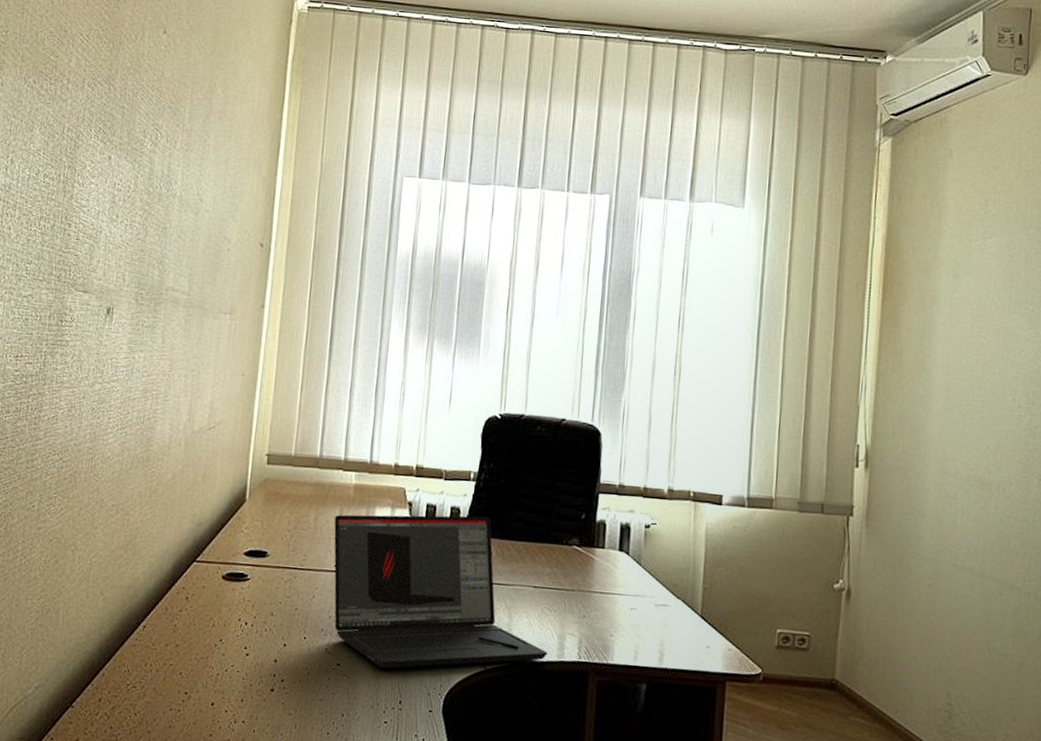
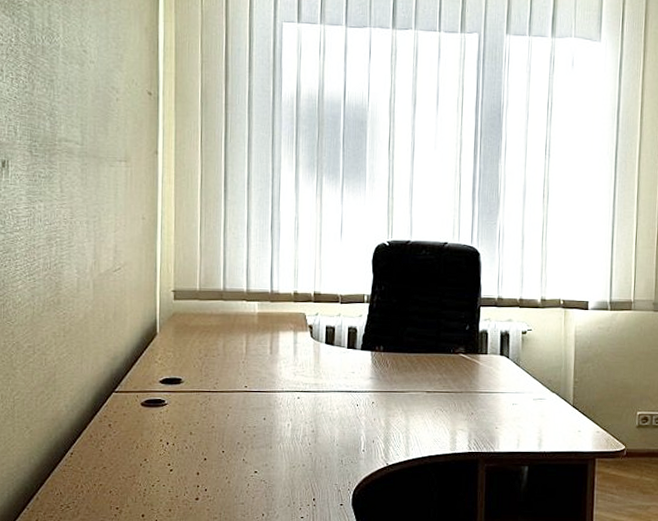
laptop: present [334,514,547,669] -> none [241,333,442,472]

